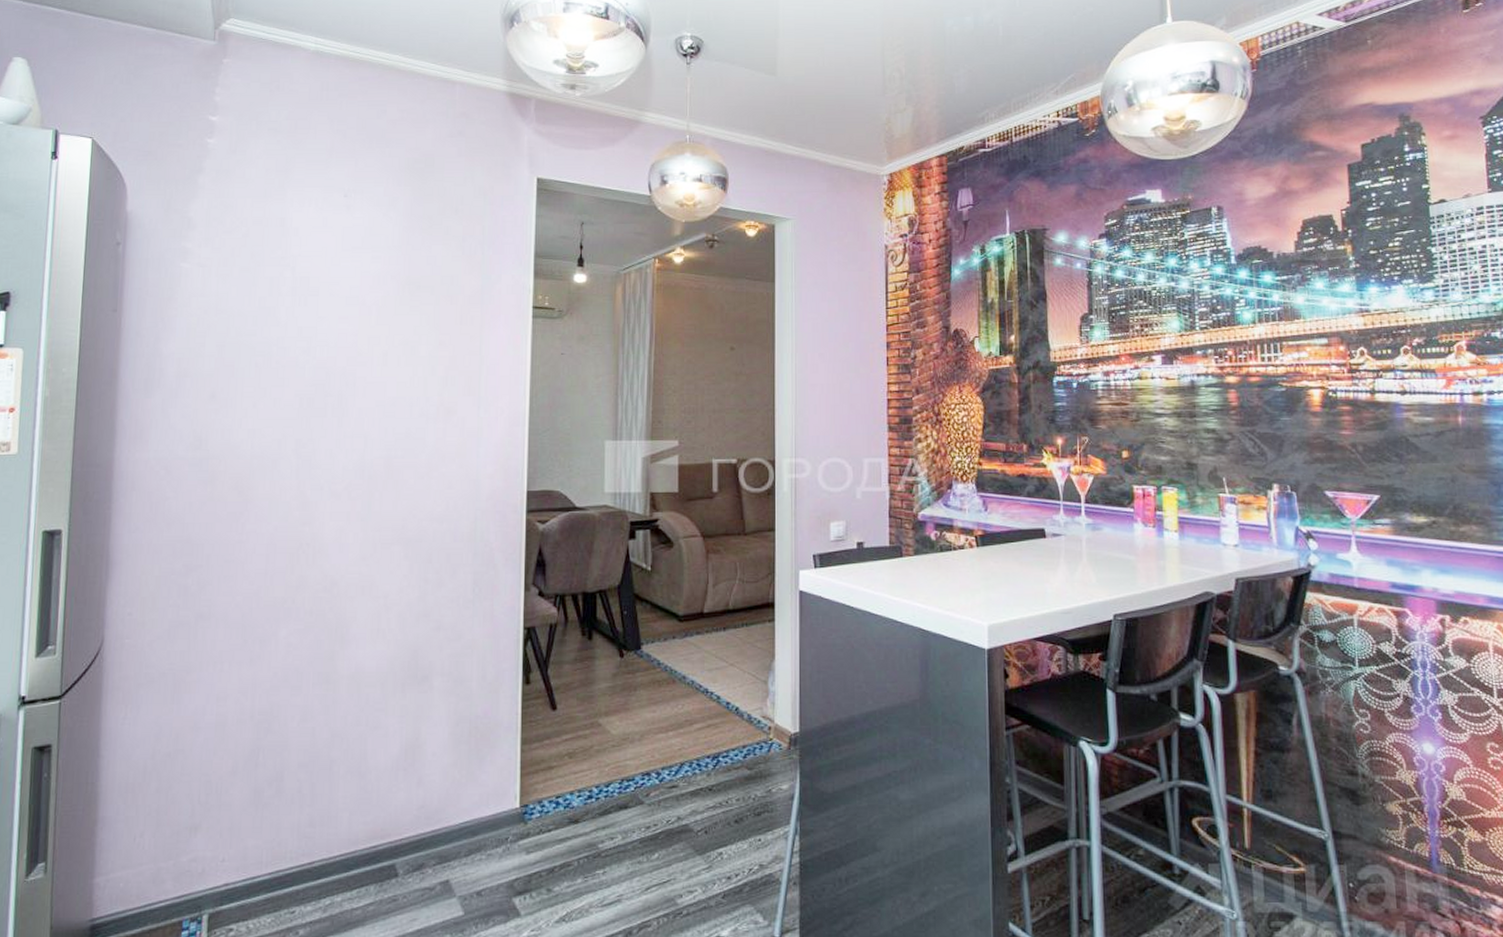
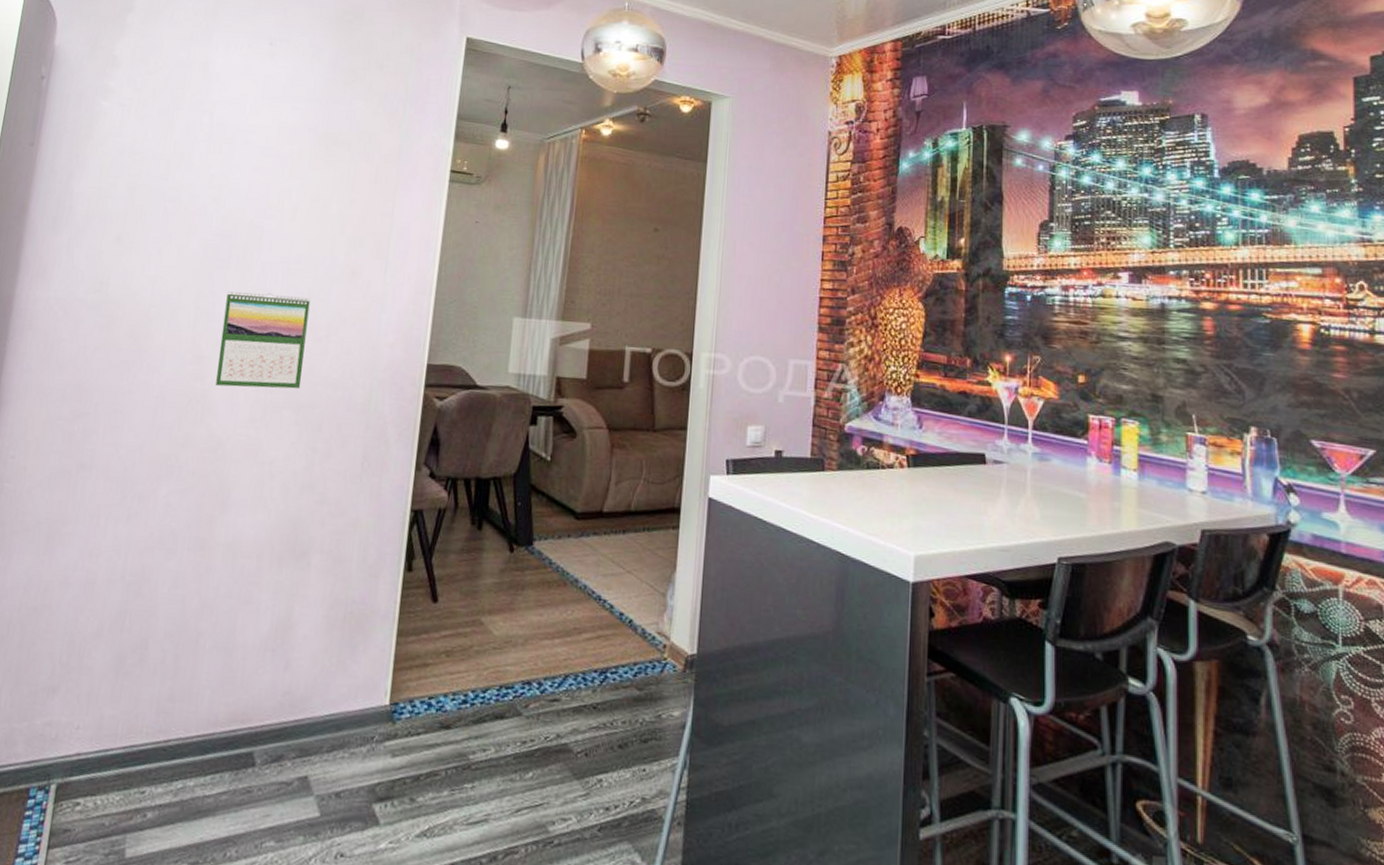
calendar: none [324,437,409,528] -> present [216,292,311,389]

